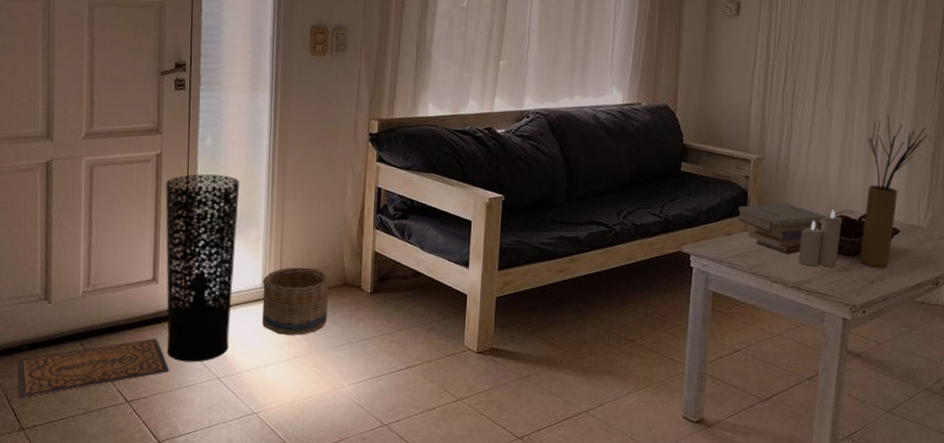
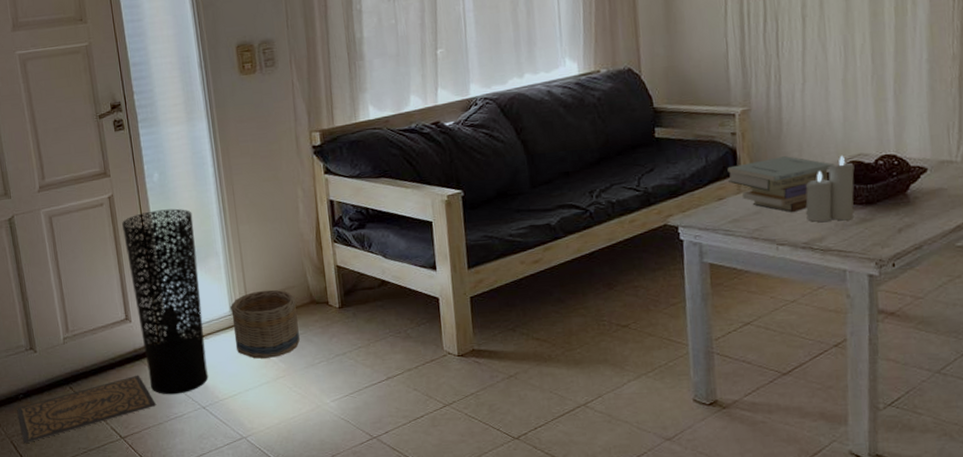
vase: present [860,114,929,268] -> none [874,38,951,215]

